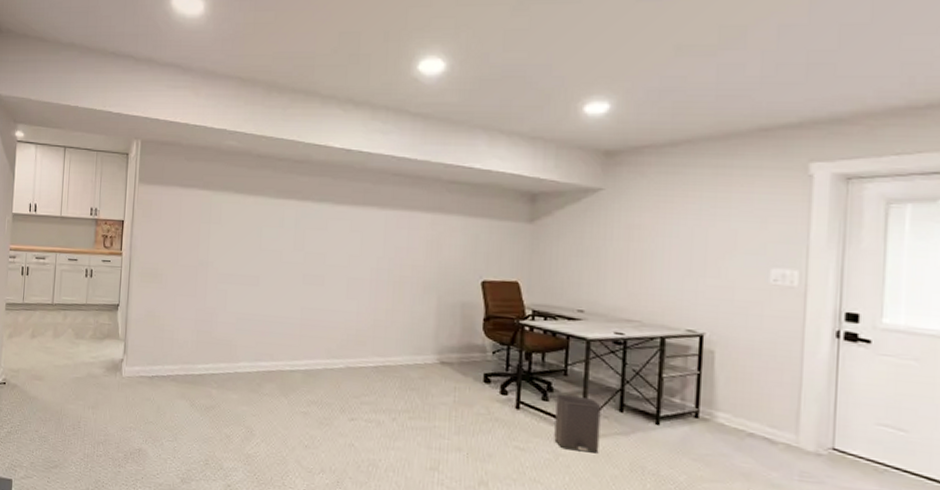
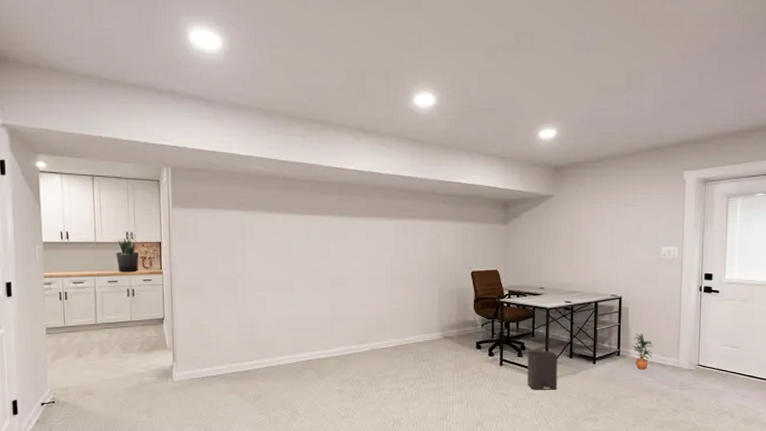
planter: none [78,214,101,252] -> present [116,239,139,273]
potted plant: none [718,389,755,444] -> present [631,333,654,370]

